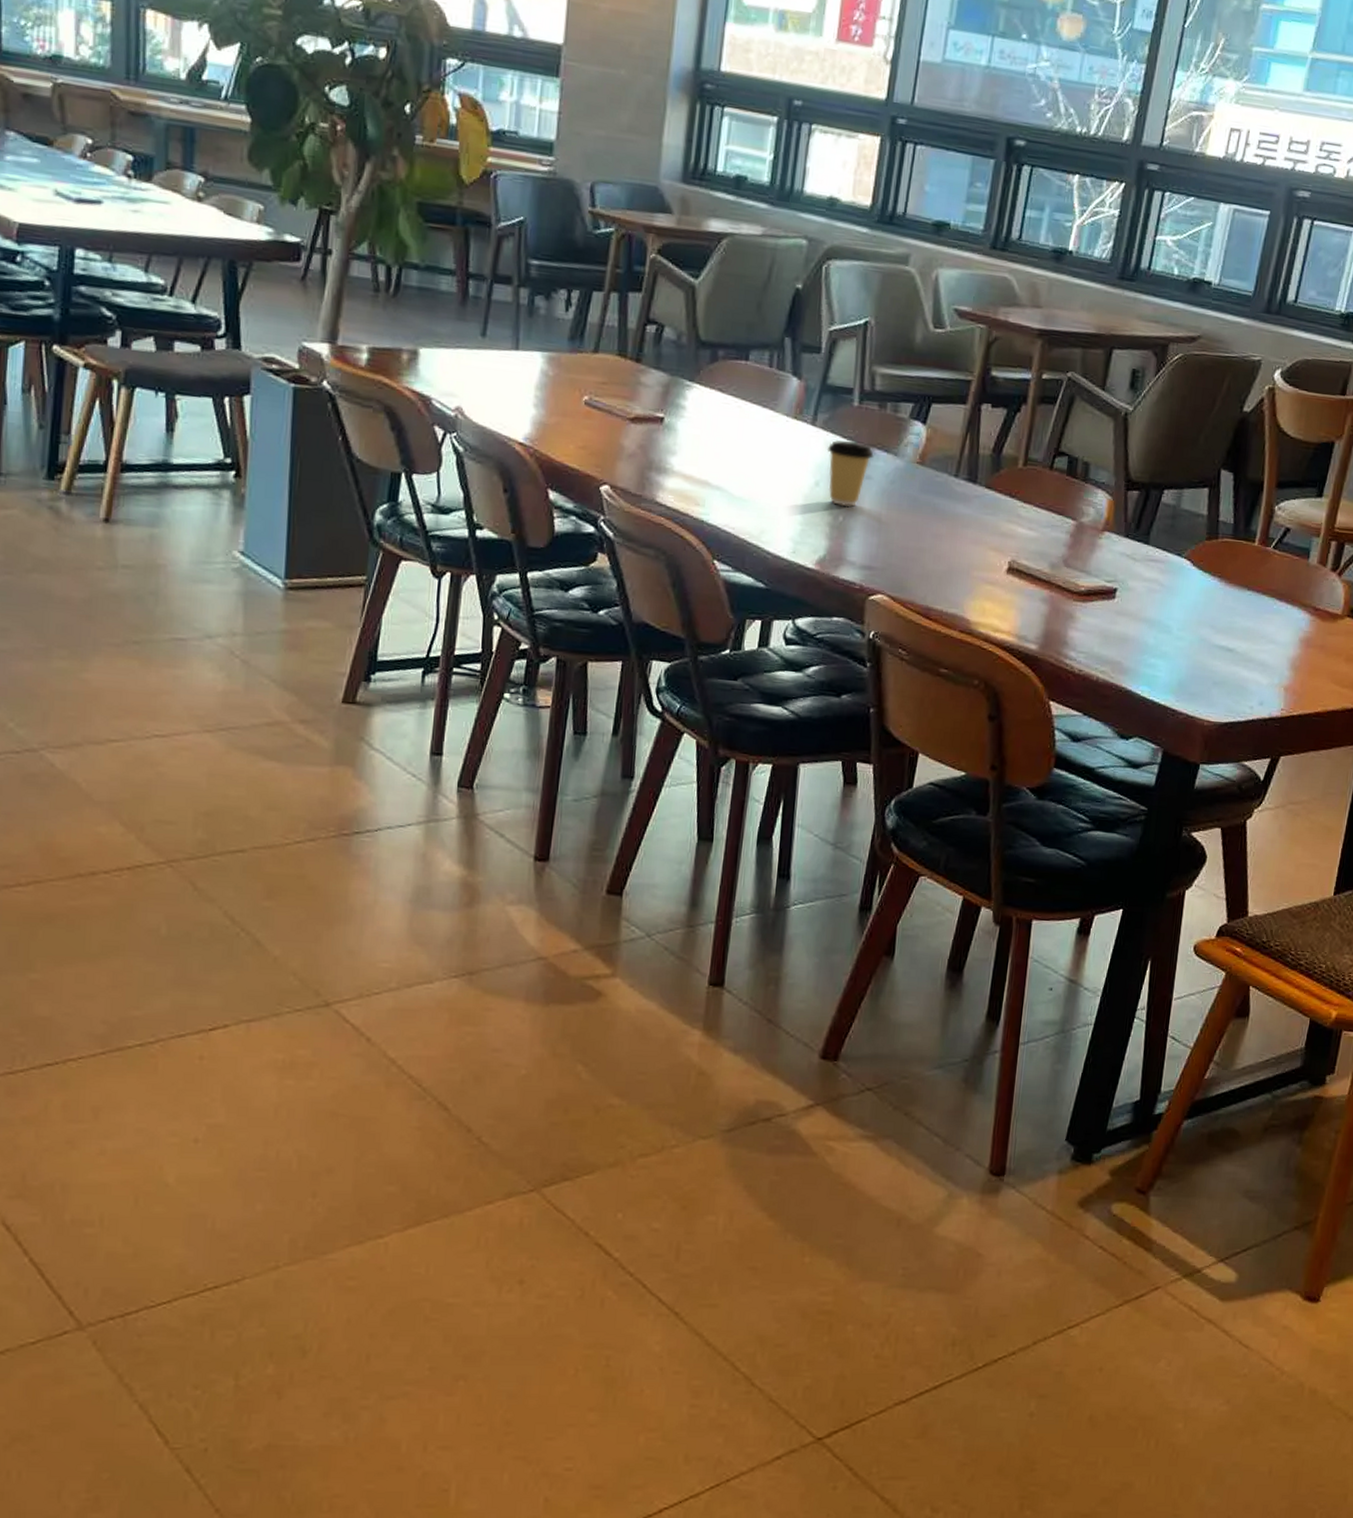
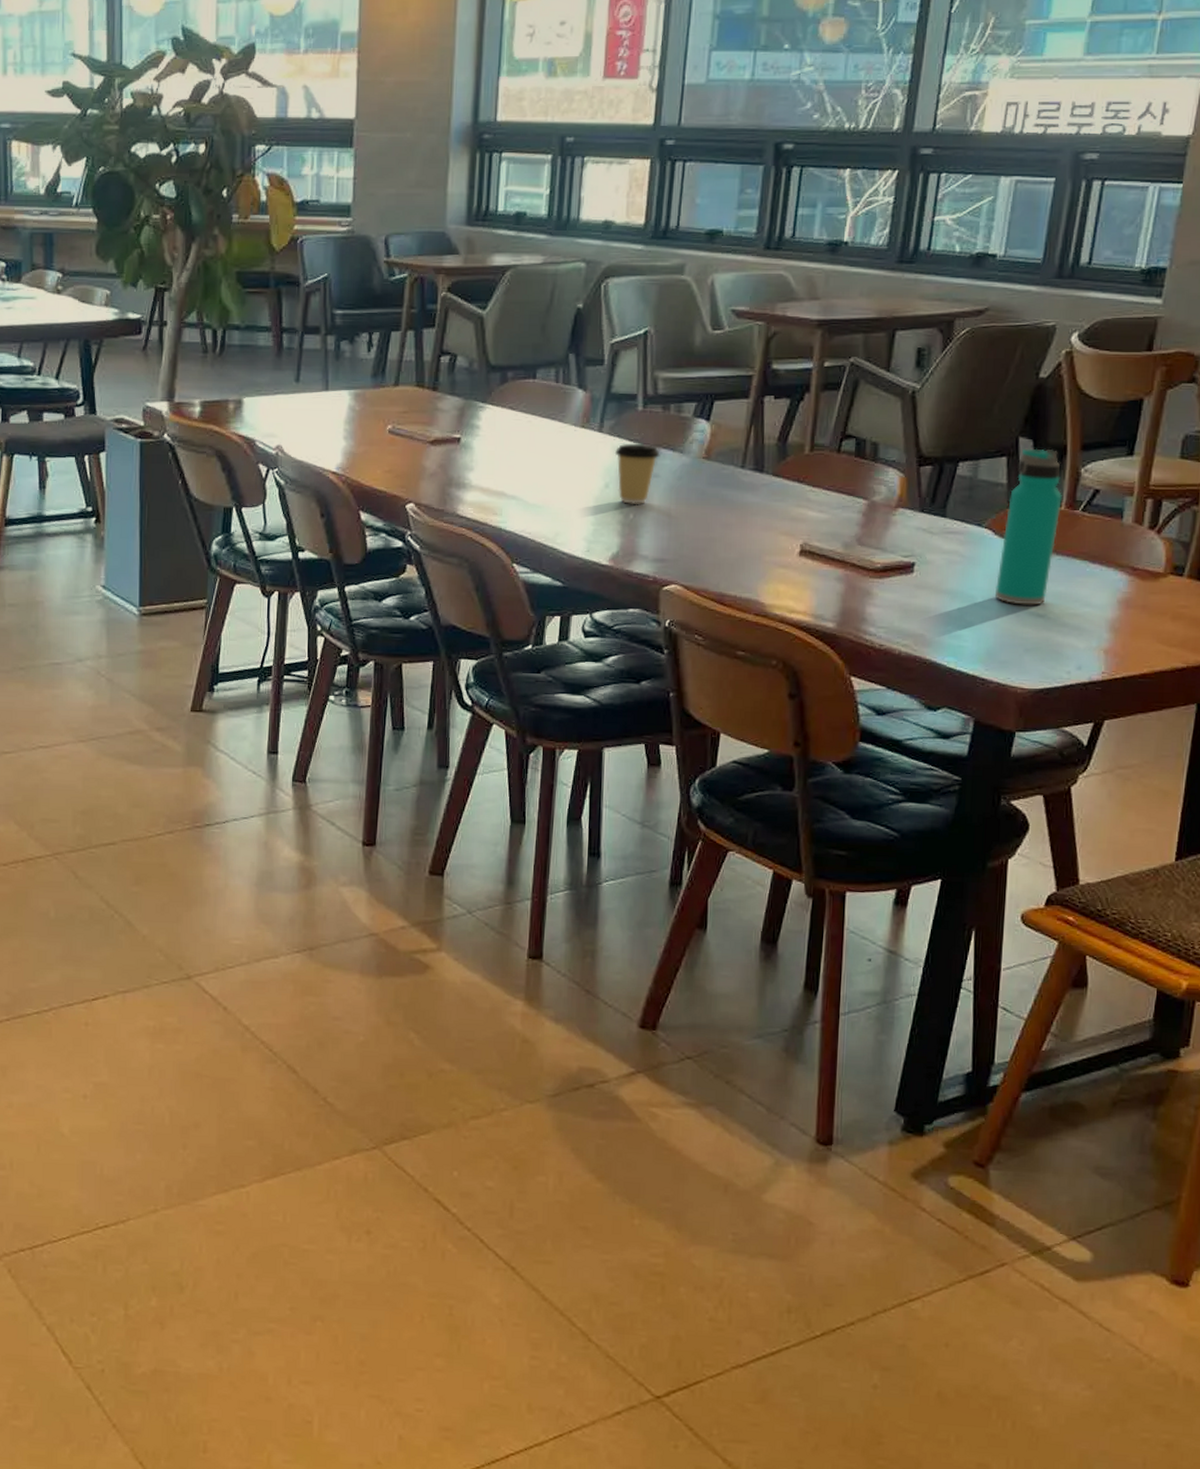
water bottle: none [1189,481,1257,639] -> present [994,448,1062,605]

